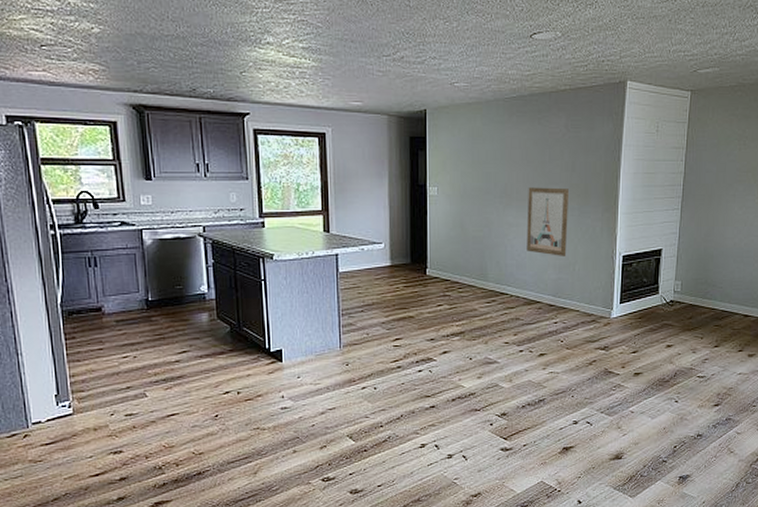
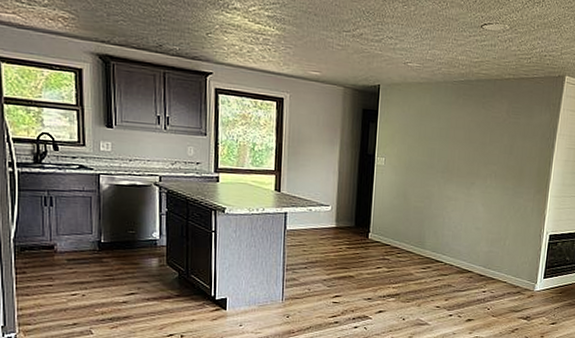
wall art: present [526,187,568,256] -> none [463,165,505,231]

